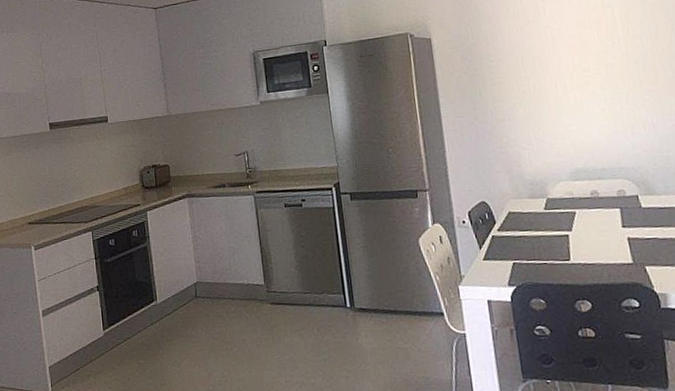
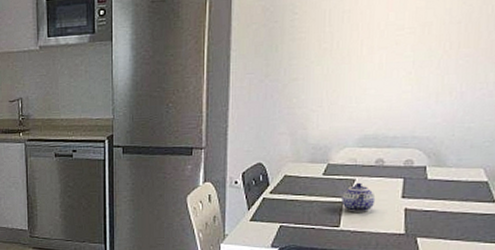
teapot: none [566,214,599,245] -> present [341,182,376,212]

